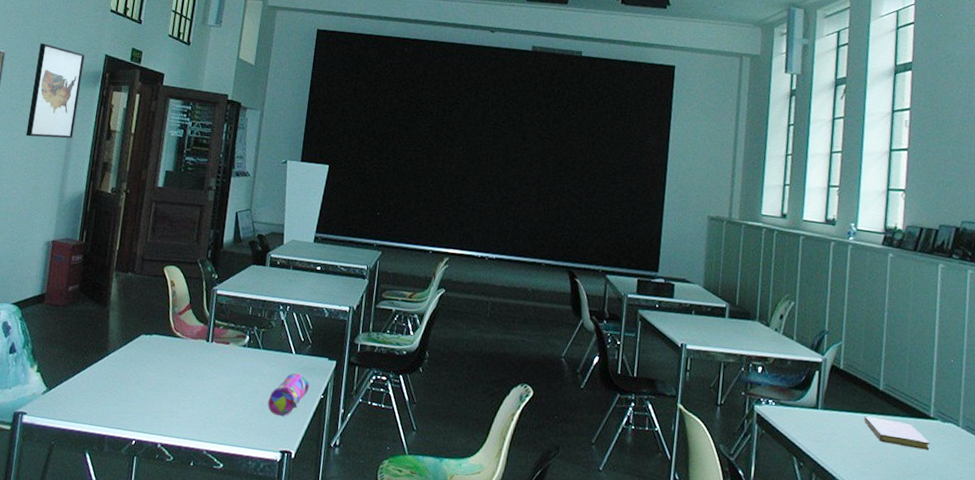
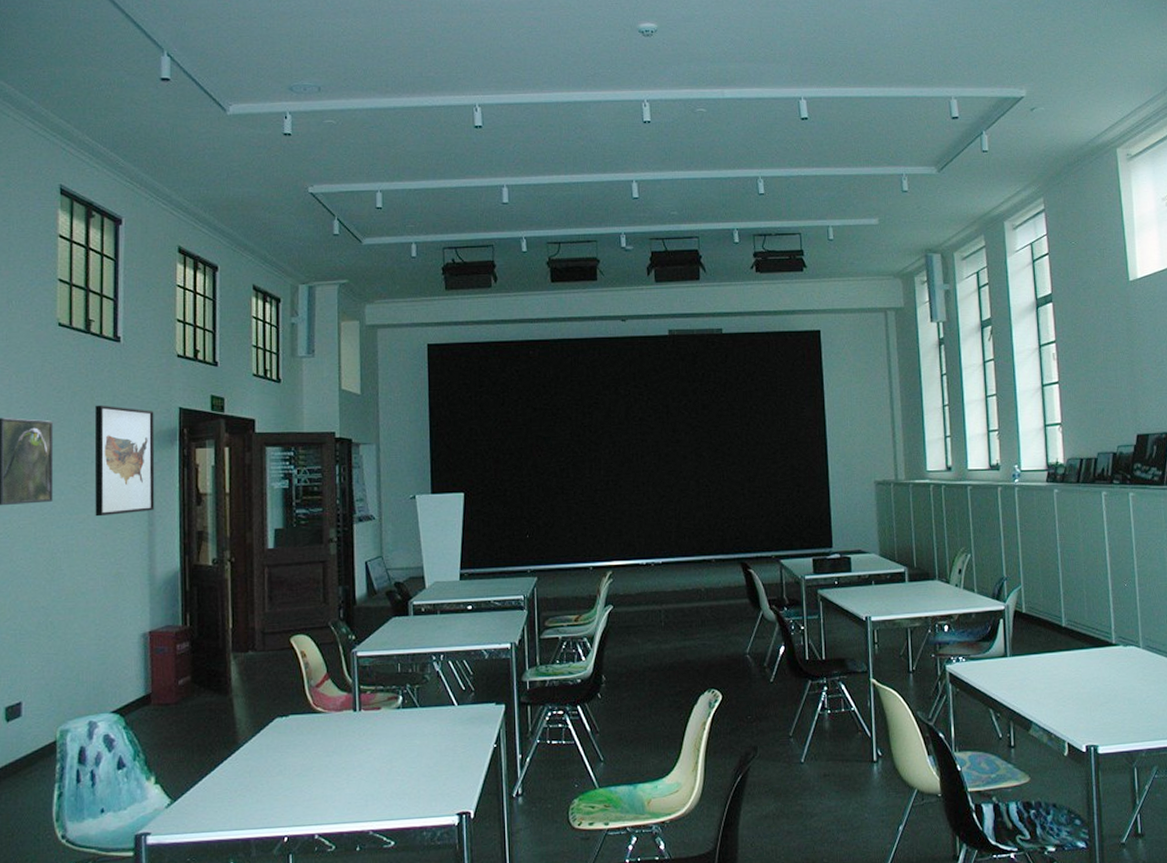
pencil case: present [268,372,310,416] -> none [435,725,479,776]
notebook: present [864,416,931,450] -> none [1052,654,1116,678]

